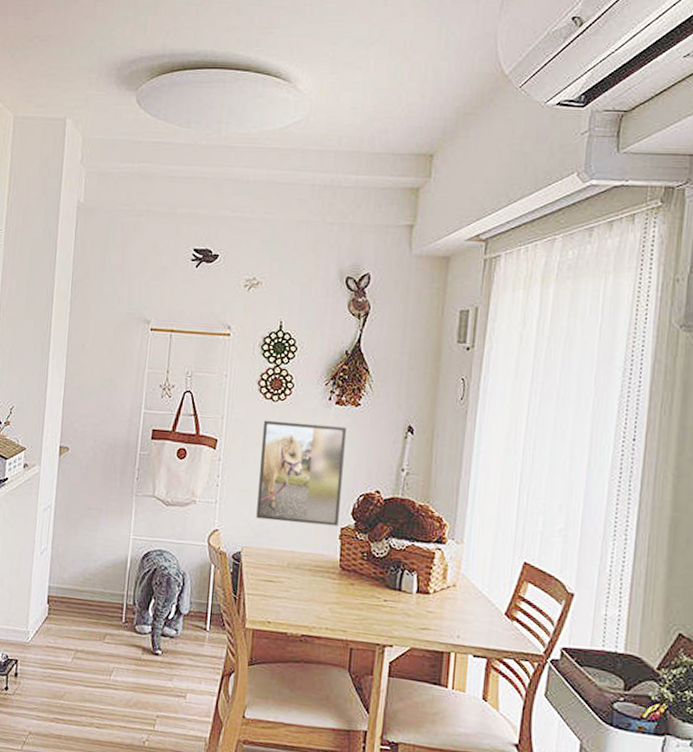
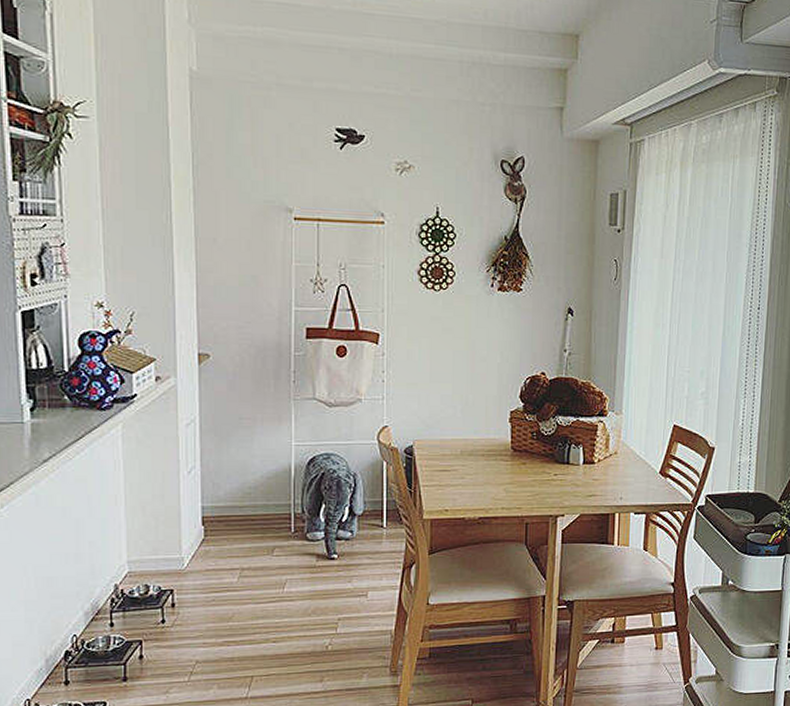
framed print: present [256,420,346,527] -> none [426,310,510,411]

